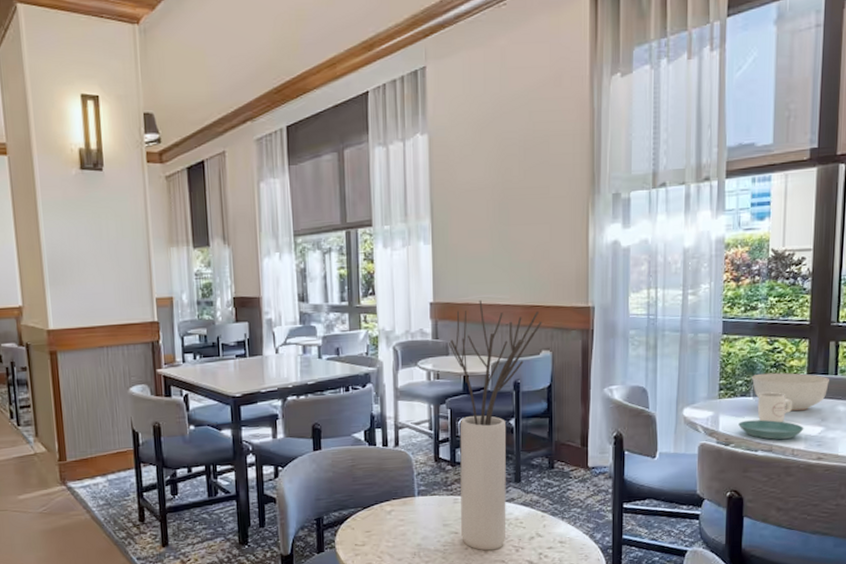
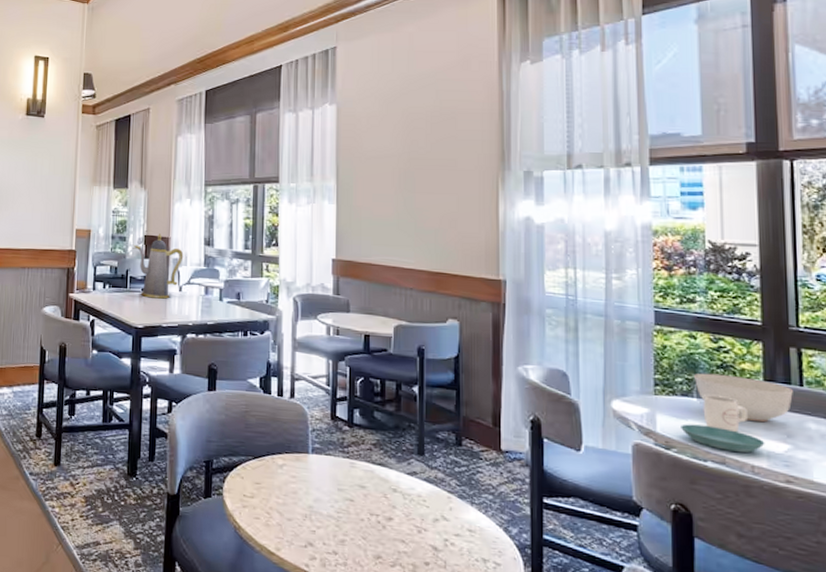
coffee pot: none [221,294,278,364] -> present [132,233,184,299]
vase: present [448,300,542,551] -> none [349,261,449,527]

